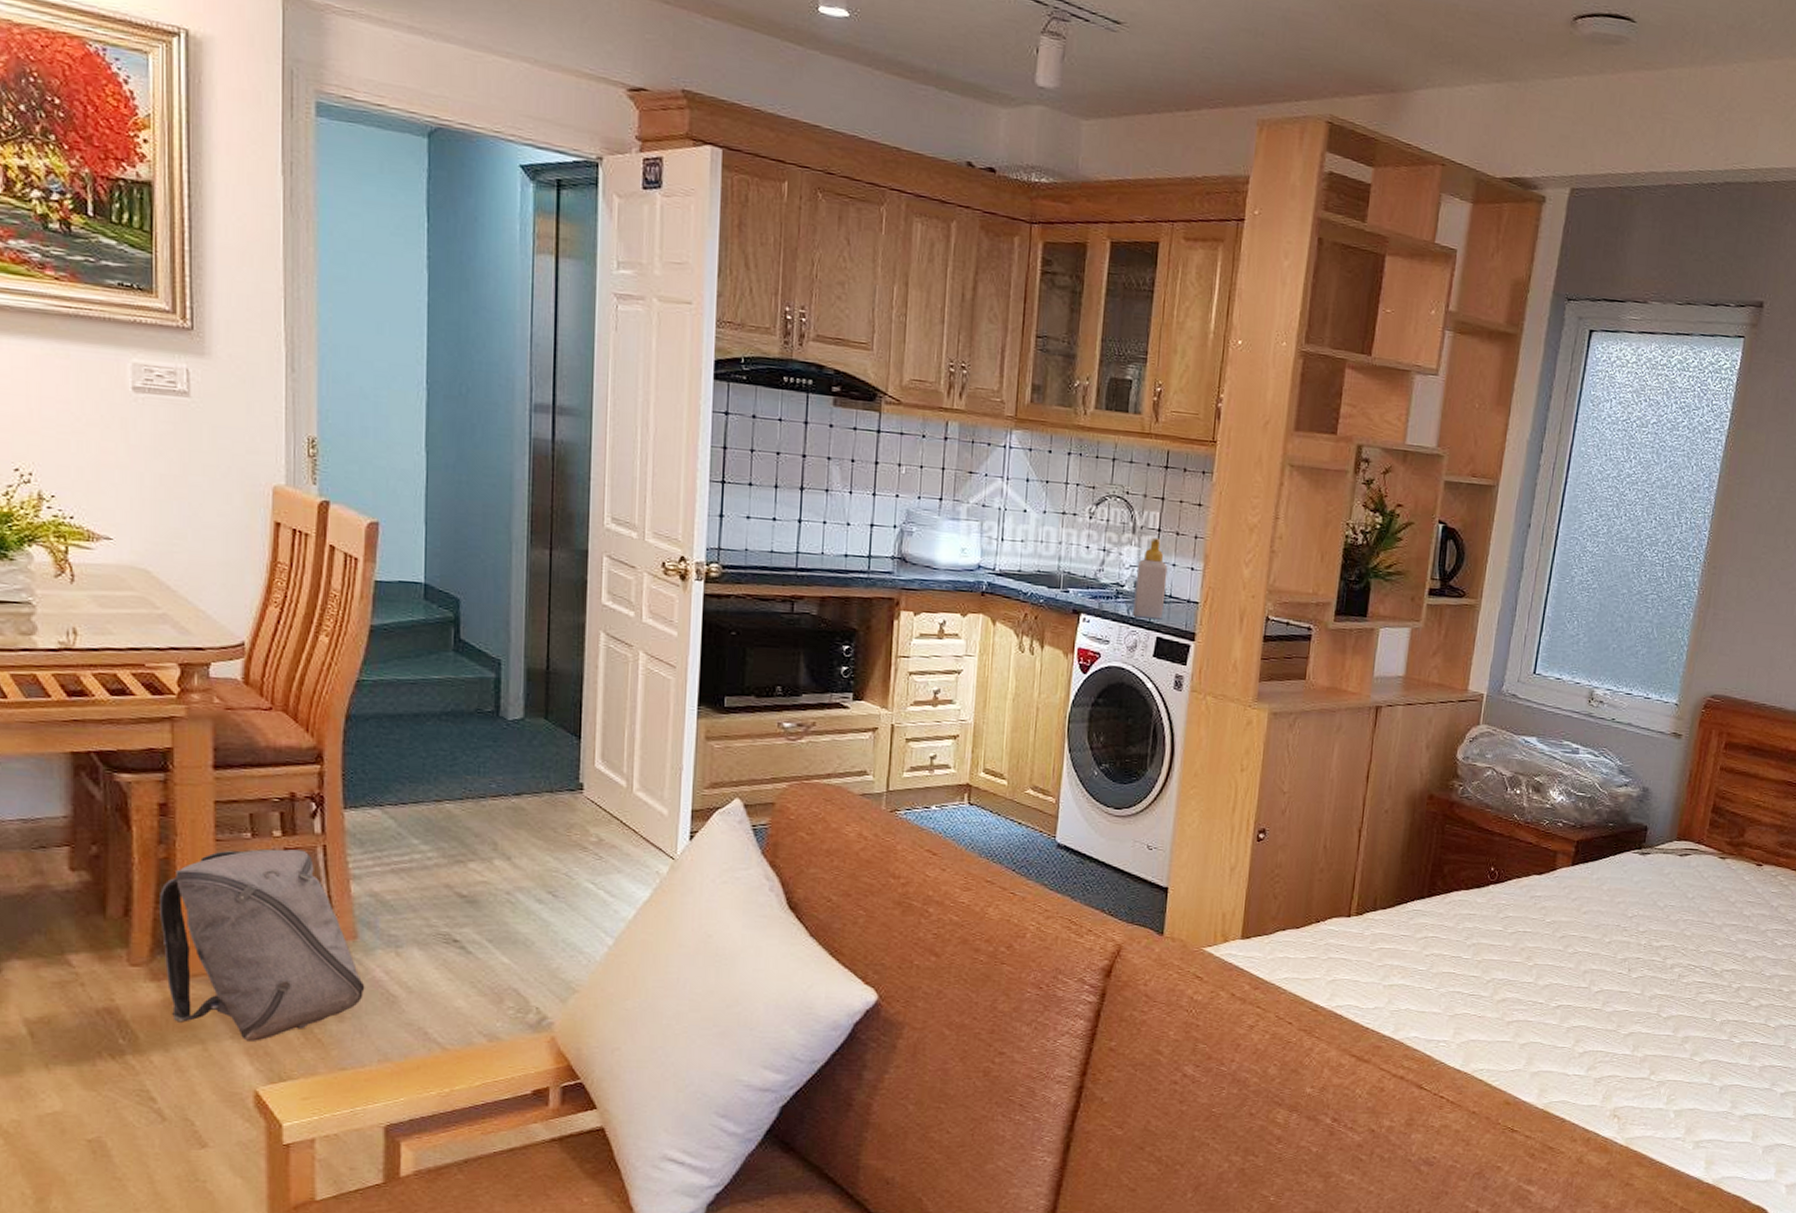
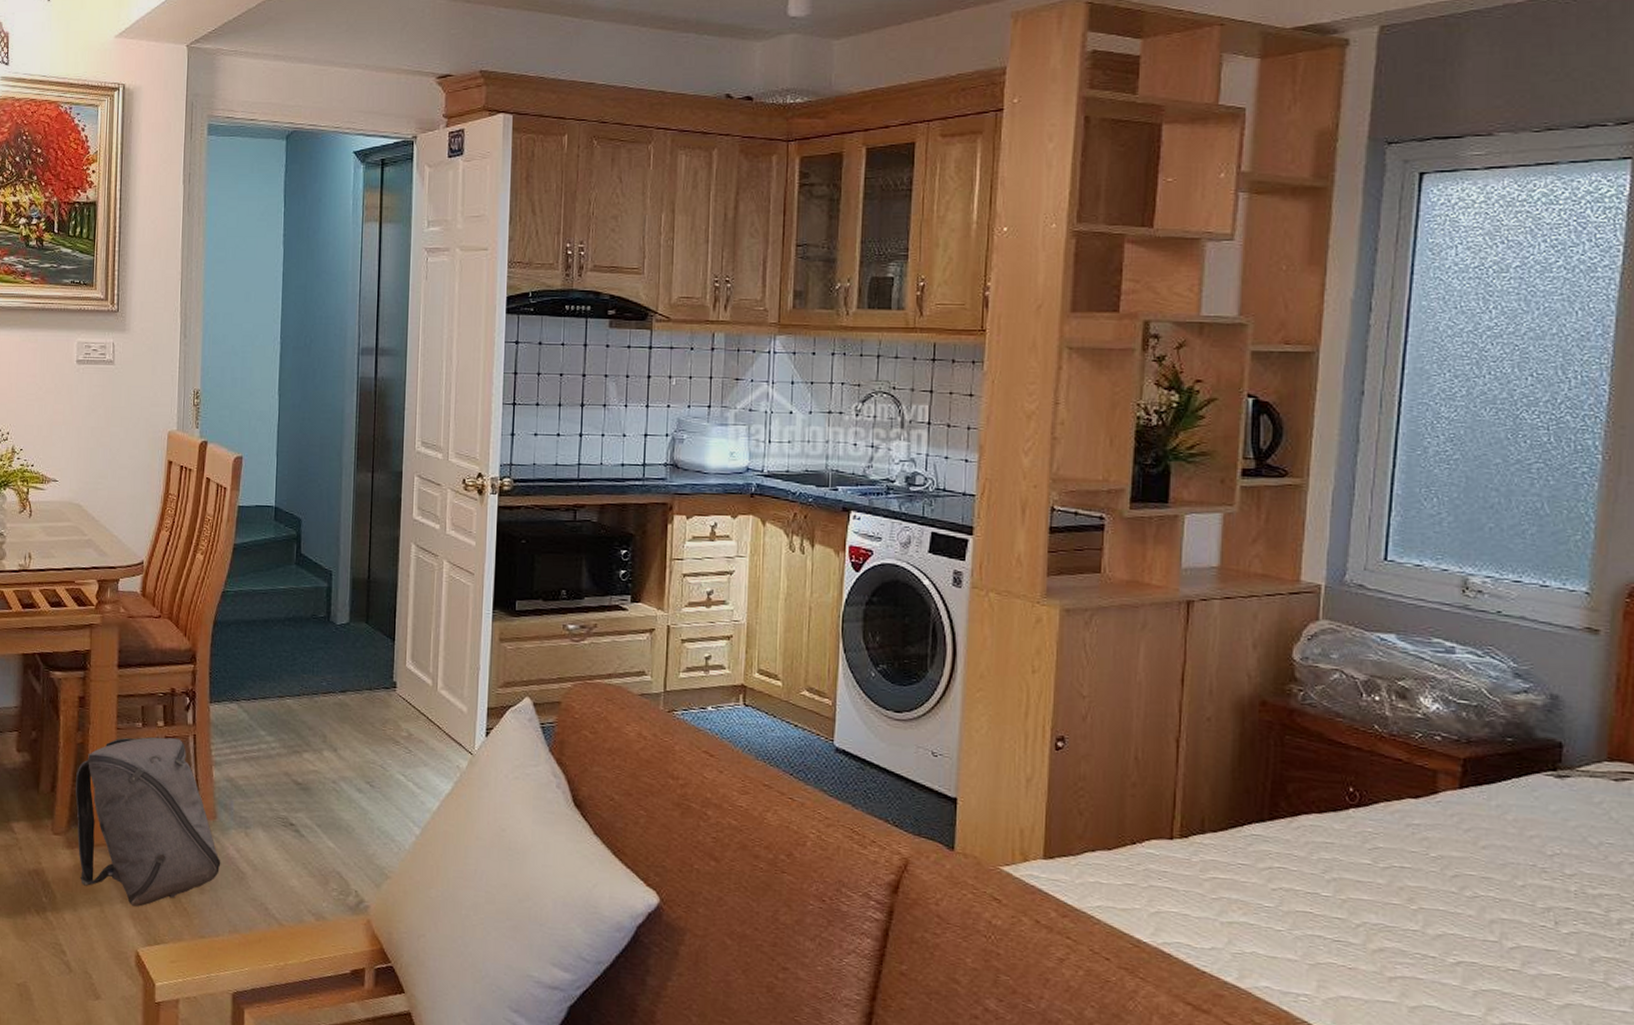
soap bottle: present [1132,537,1168,620] -> none [904,431,940,514]

